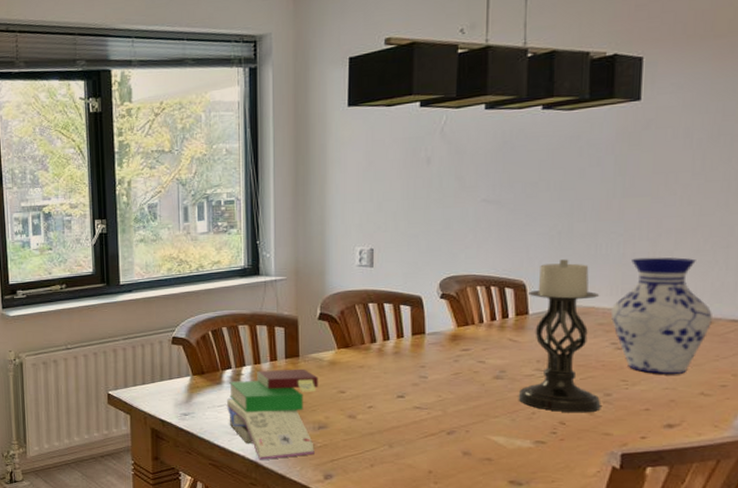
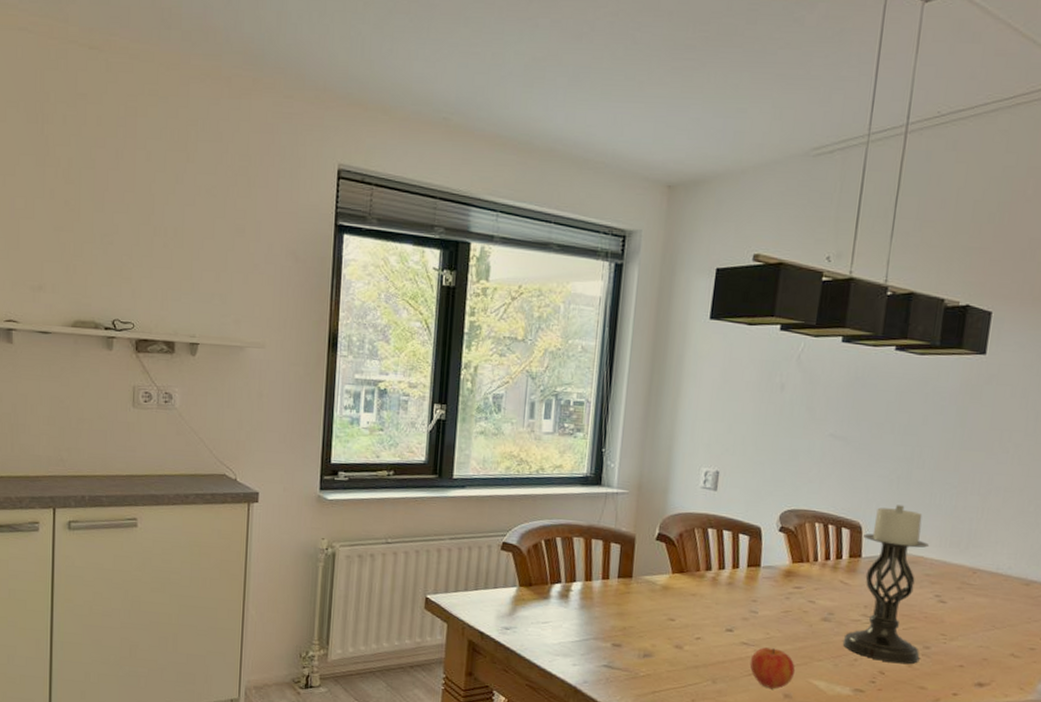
book: present [226,368,318,460] -> none [551,588,649,685]
apple: none [425,410,471,448] -> present [749,647,795,690]
vase: present [610,257,712,374] -> none [937,511,1029,633]

